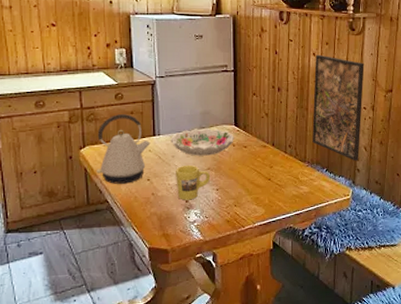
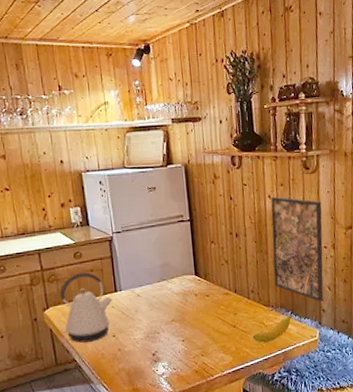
decorative bowl: present [170,128,234,156] -> none [132,280,196,309]
mug: present [176,165,211,201] -> none [140,318,176,354]
banana: none [287,171,328,198] -> present [253,314,293,343]

